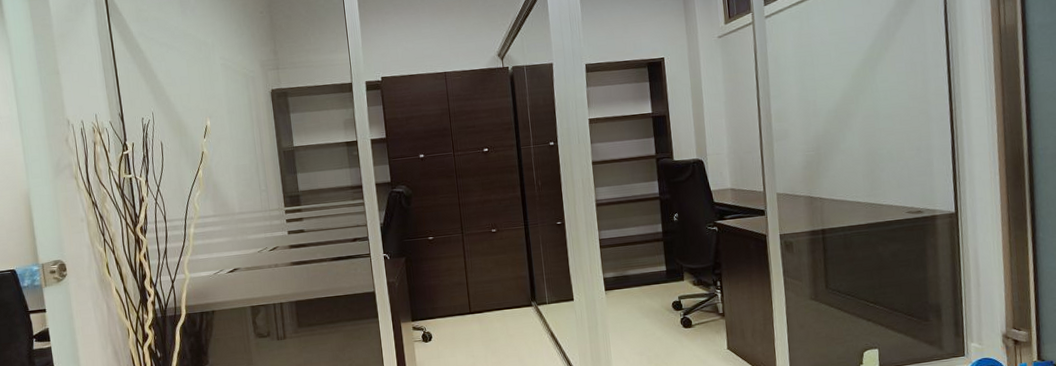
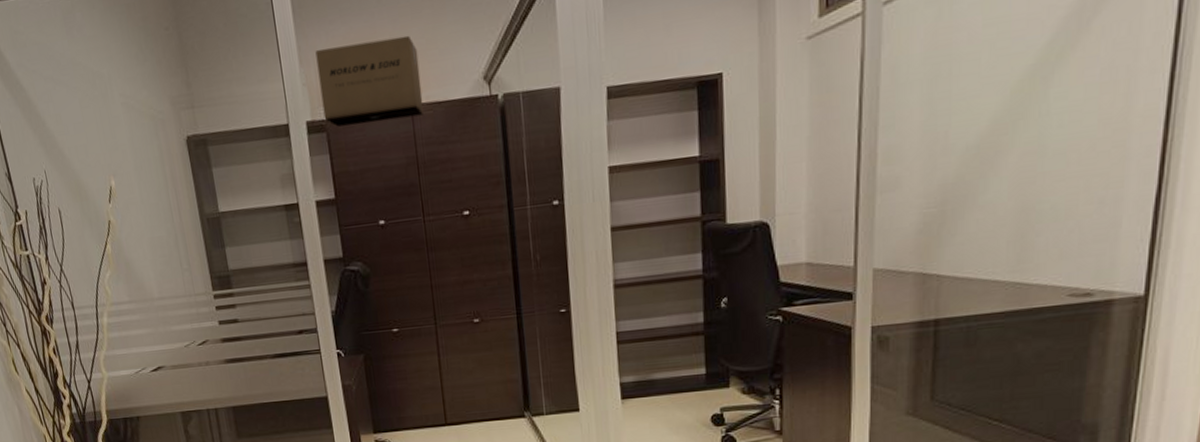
box: none [374,24,455,86] -> present [315,35,424,127]

